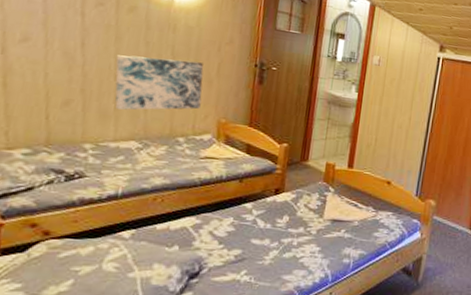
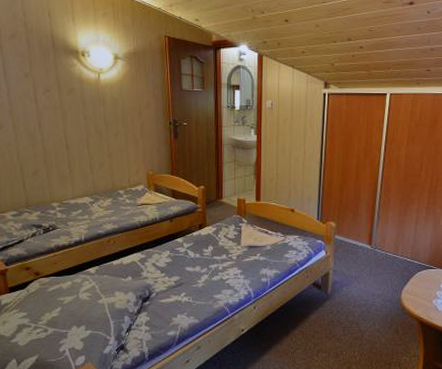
wall art: present [114,55,204,110] -> none [64,127,132,173]

